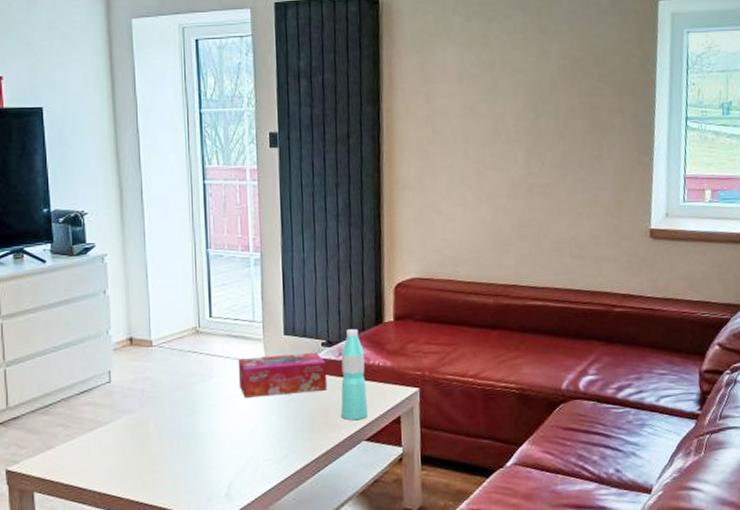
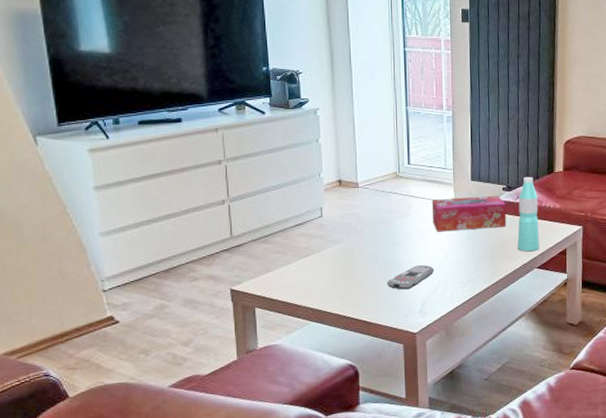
remote control: none [186,438,242,469] -> present [387,265,434,290]

